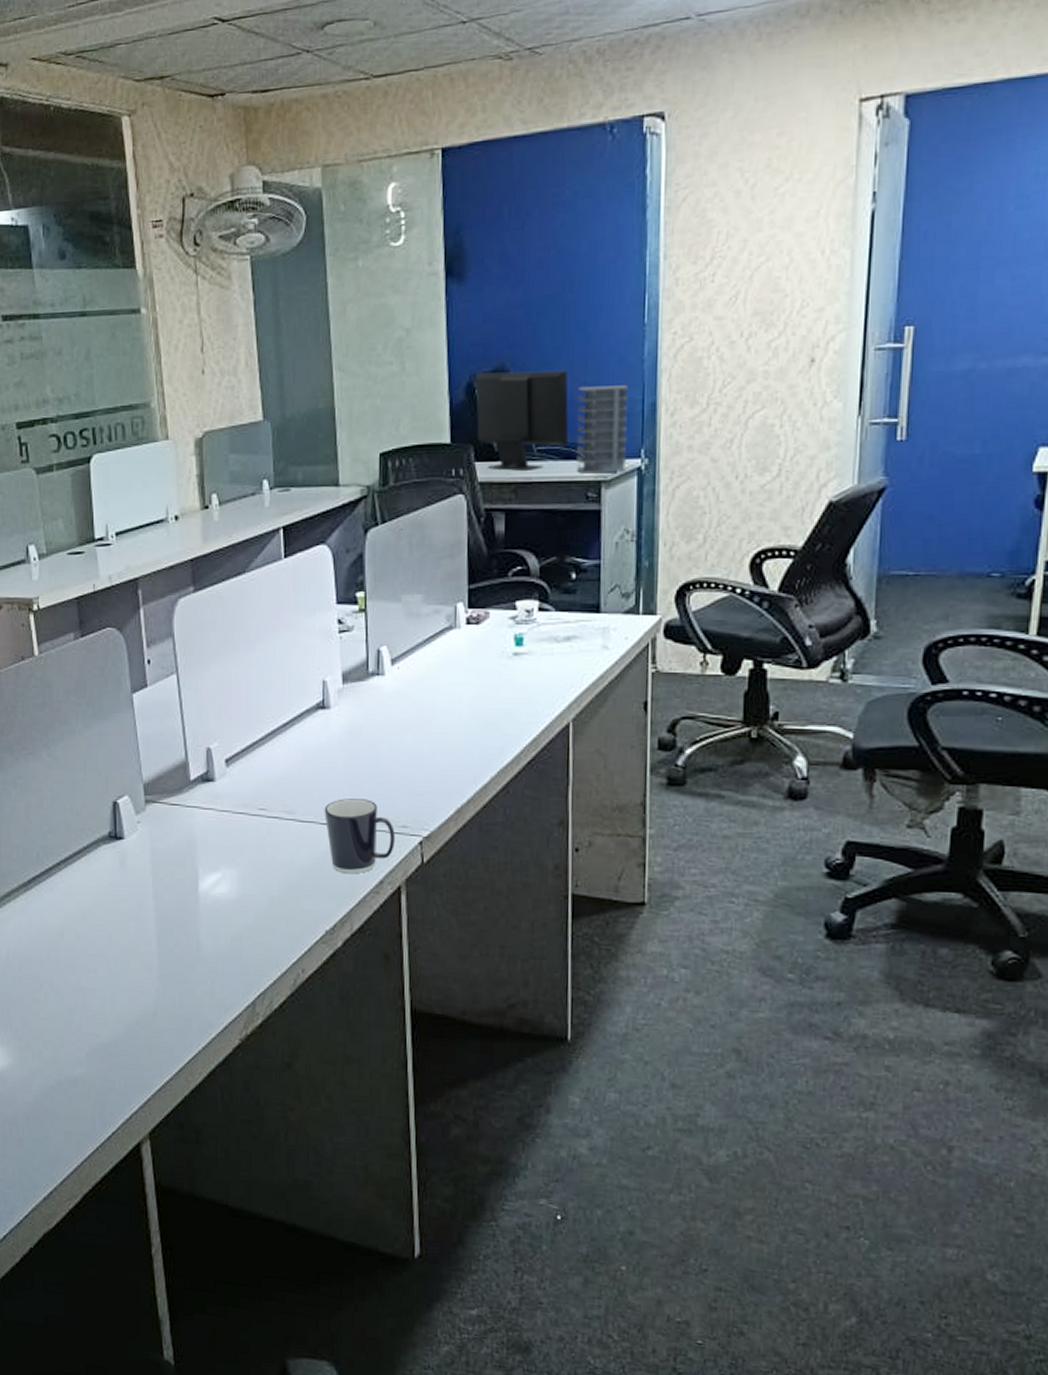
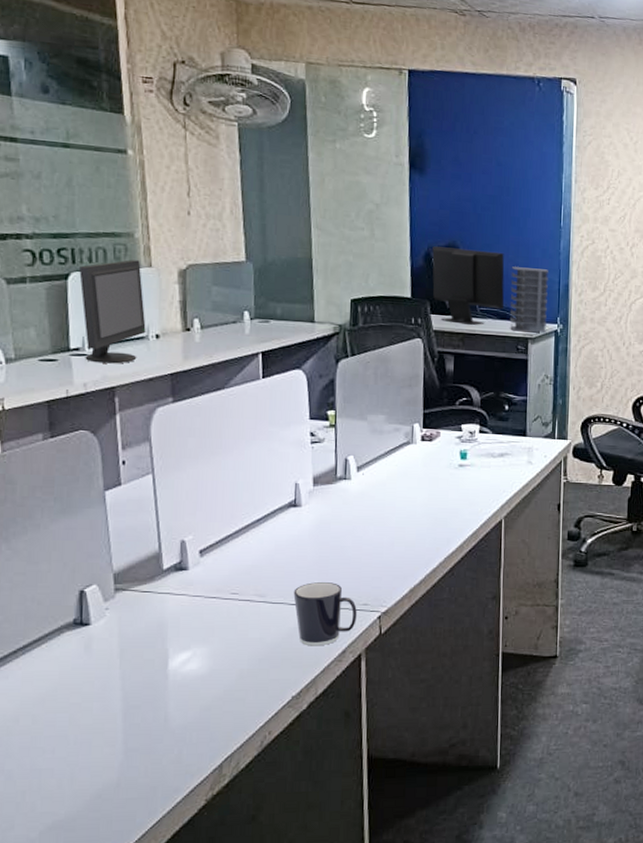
computer monitor: none [101,433,165,553] -> present [79,259,146,364]

